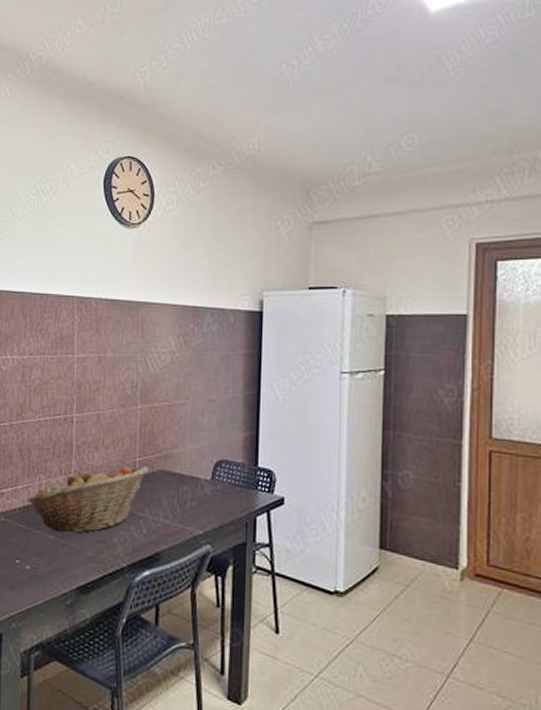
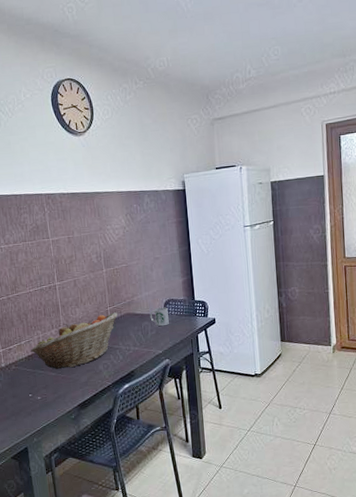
mug: none [192,469,218,497] -> present [150,307,169,327]

